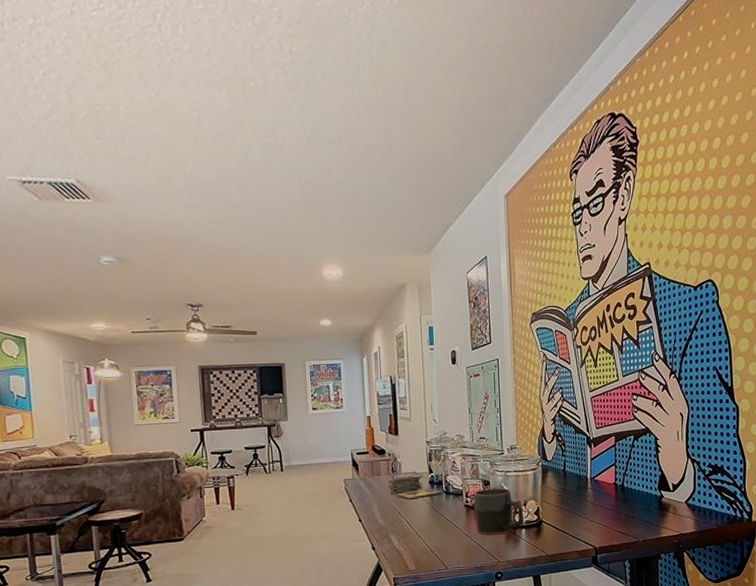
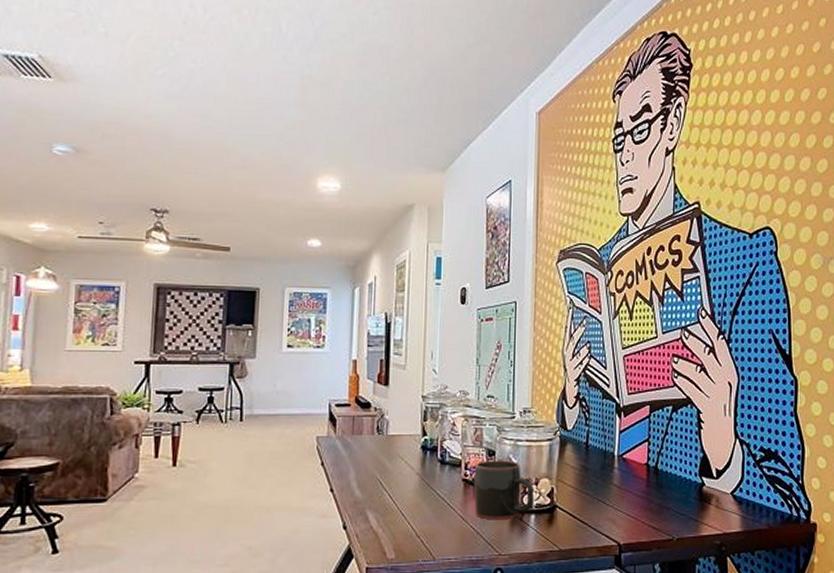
comic book: present [388,471,442,500] -> none [371,432,436,468]

